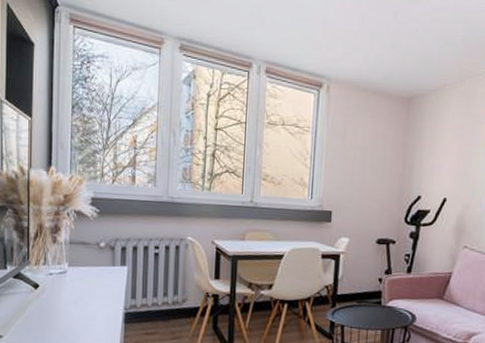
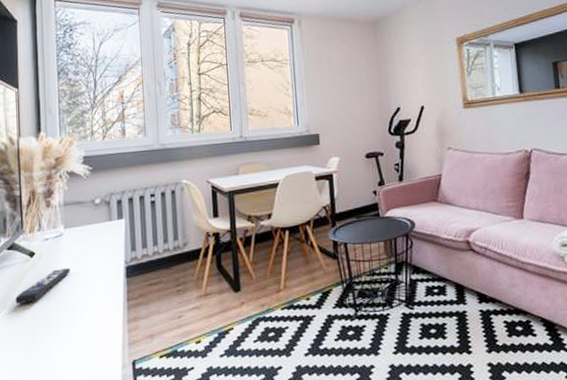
remote control: none [18,304,72,332] -> present [15,268,70,305]

